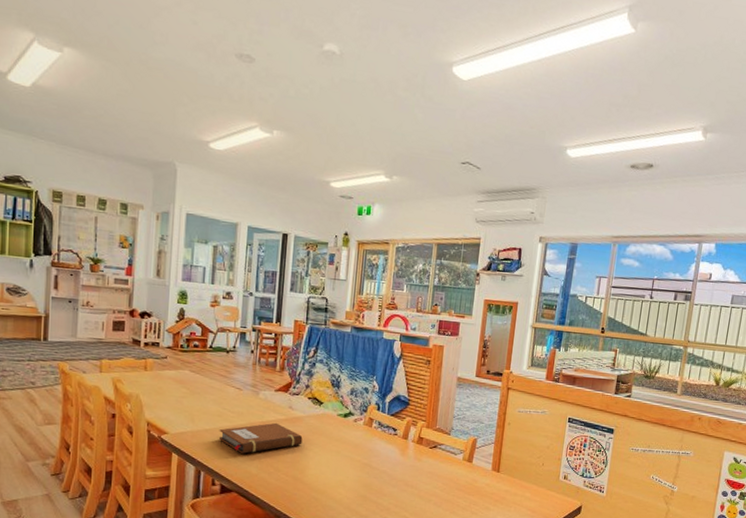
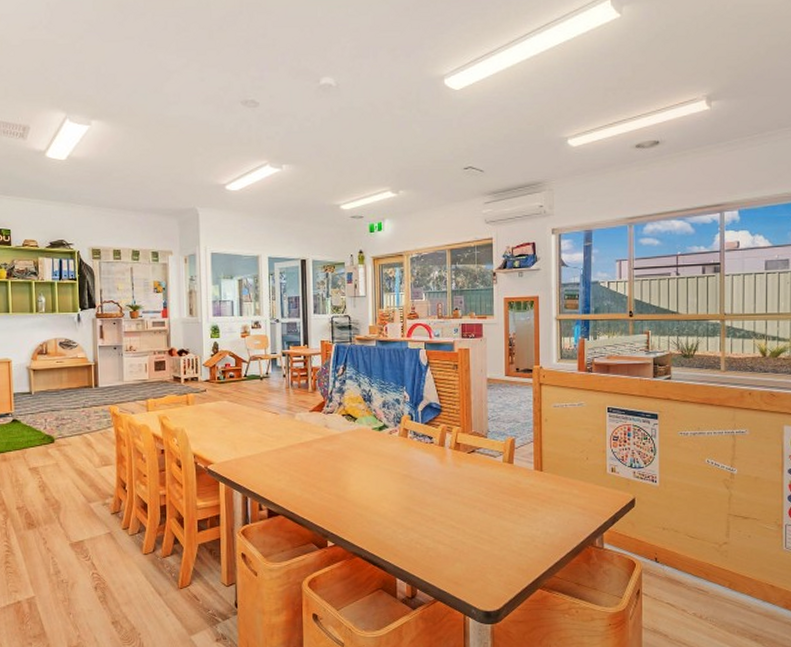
notebook: present [218,422,303,454] -> none [261,442,341,476]

